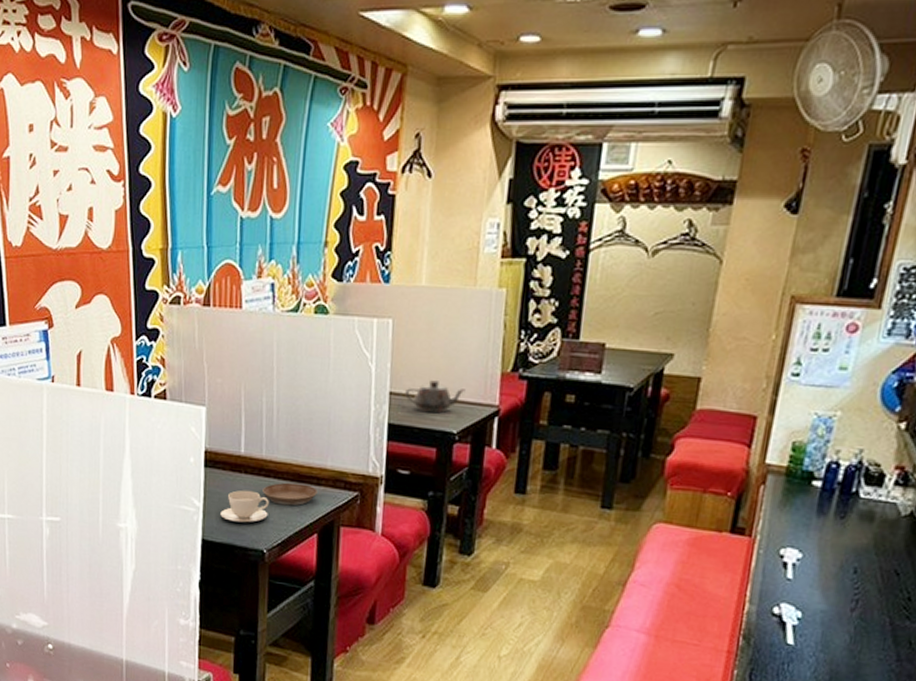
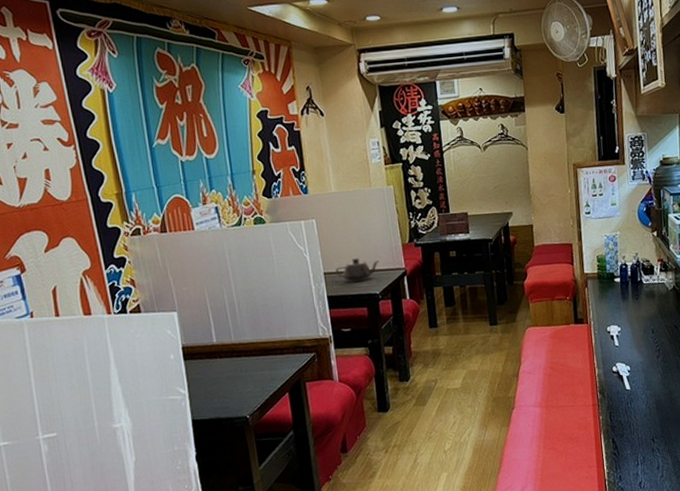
teacup: present [220,490,269,523] -> none [204,370,245,400]
saucer: present [262,482,318,506] -> none [237,355,282,377]

